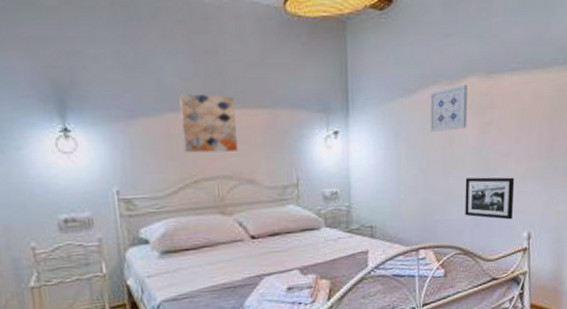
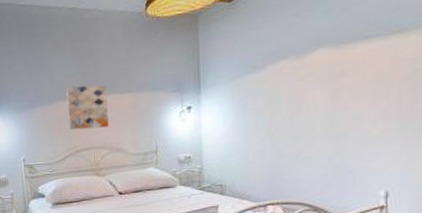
wall art: present [429,85,467,133] -> none [276,57,316,103]
picture frame: present [465,177,515,220] -> none [314,138,369,179]

